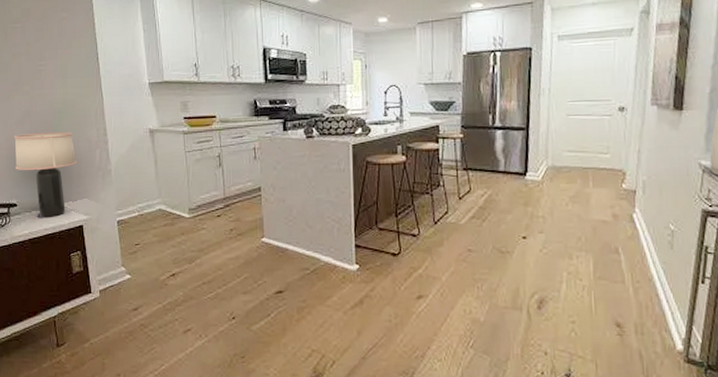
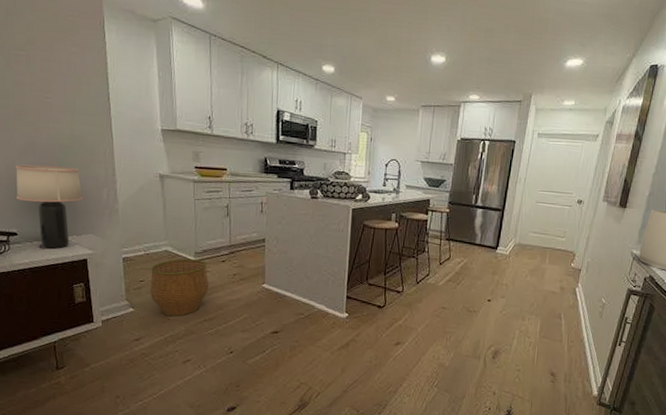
basket: none [145,214,206,282] -> present [149,258,209,317]

